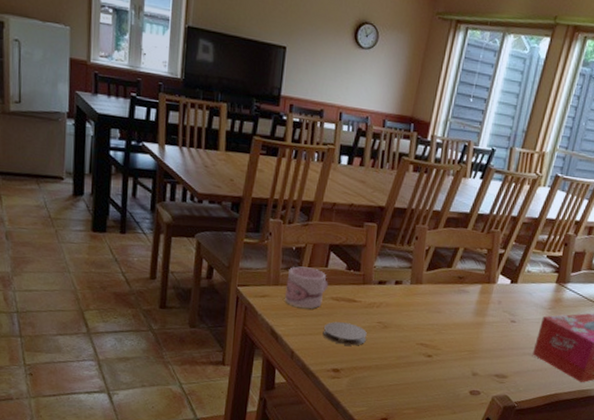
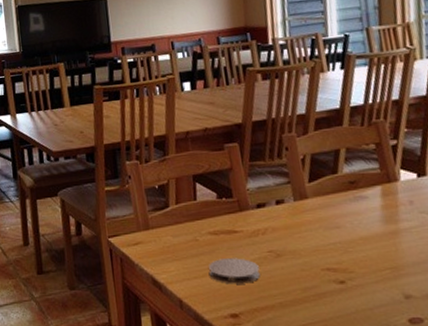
mug: present [284,266,329,309] -> none [156,204,203,249]

